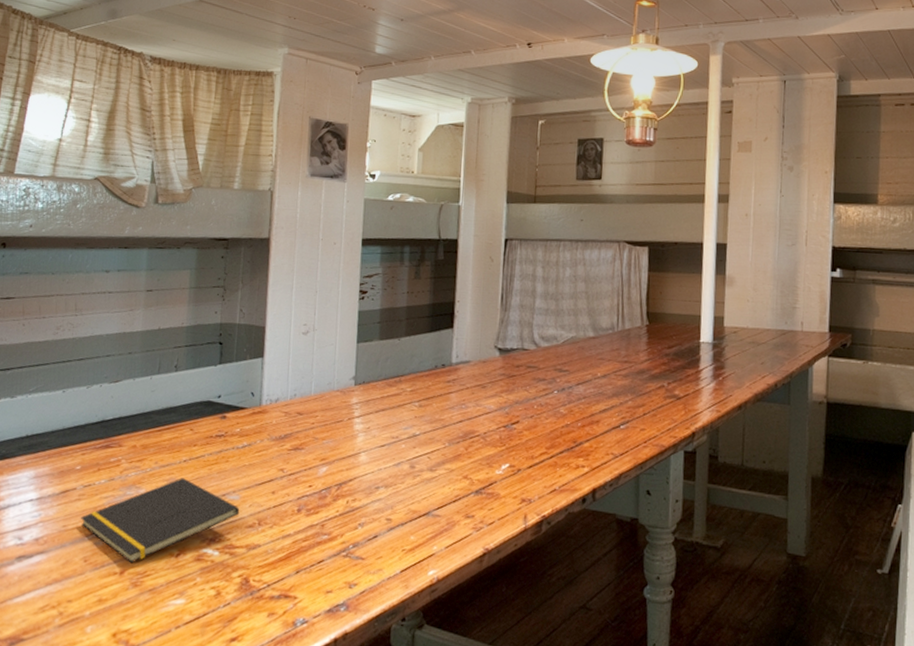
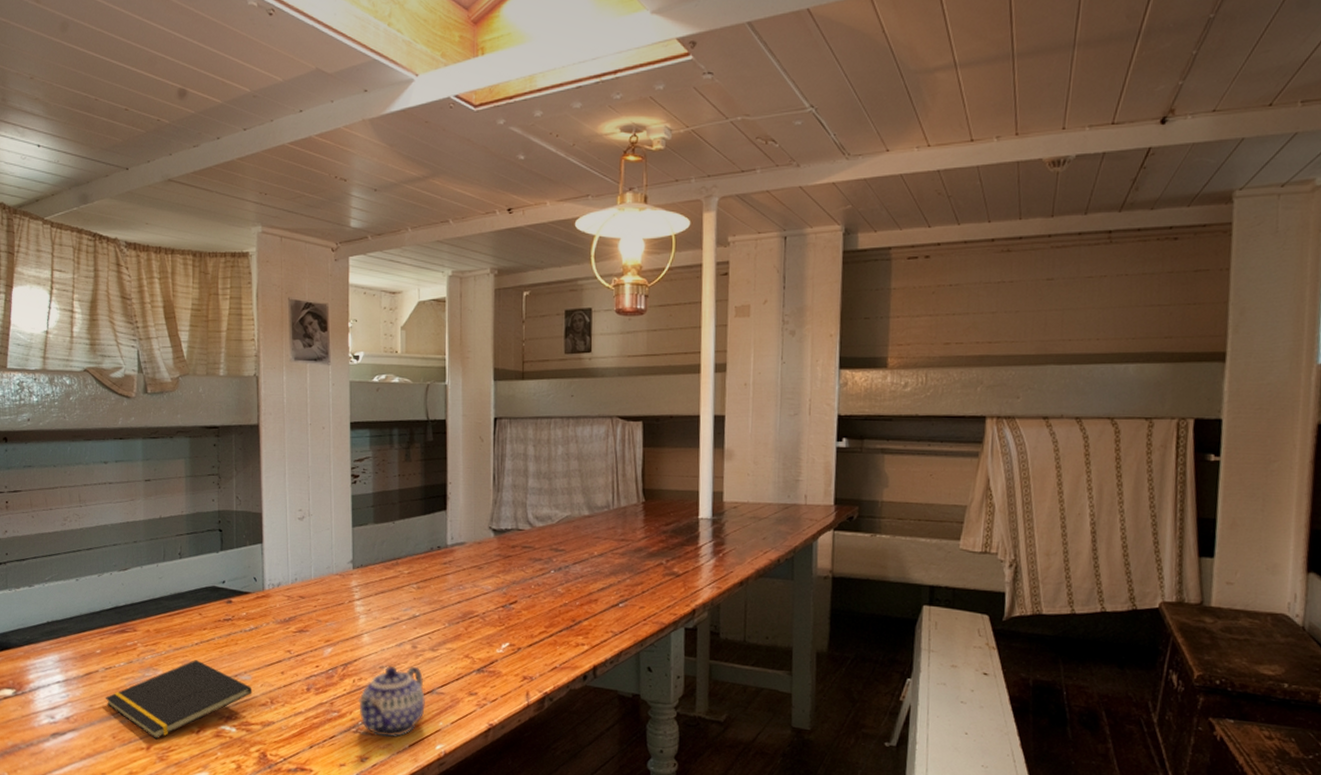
teapot: none [350,487,420,562] -> present [358,666,425,737]

